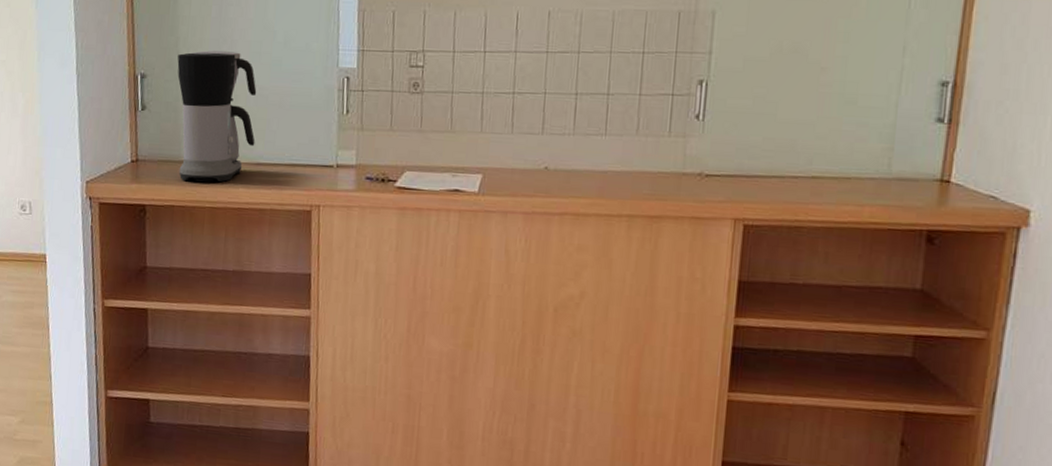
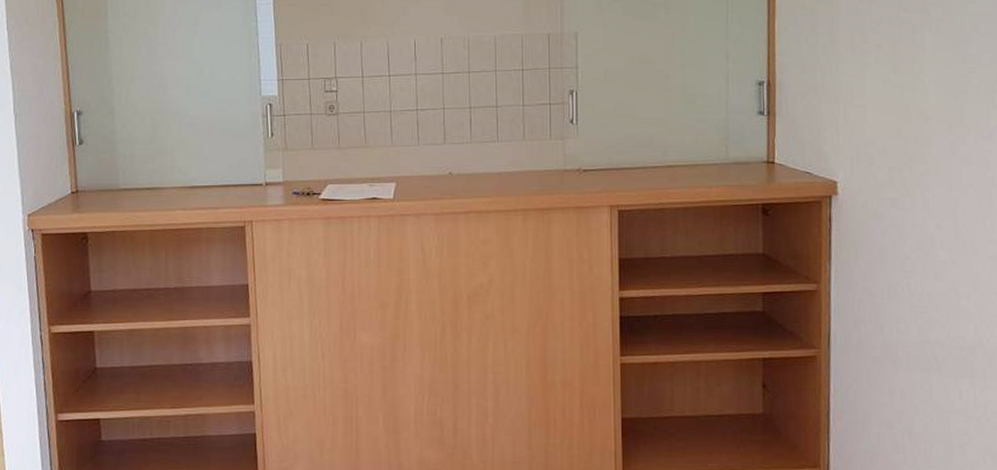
coffee maker: present [177,50,257,182] -> none [111,86,189,207]

